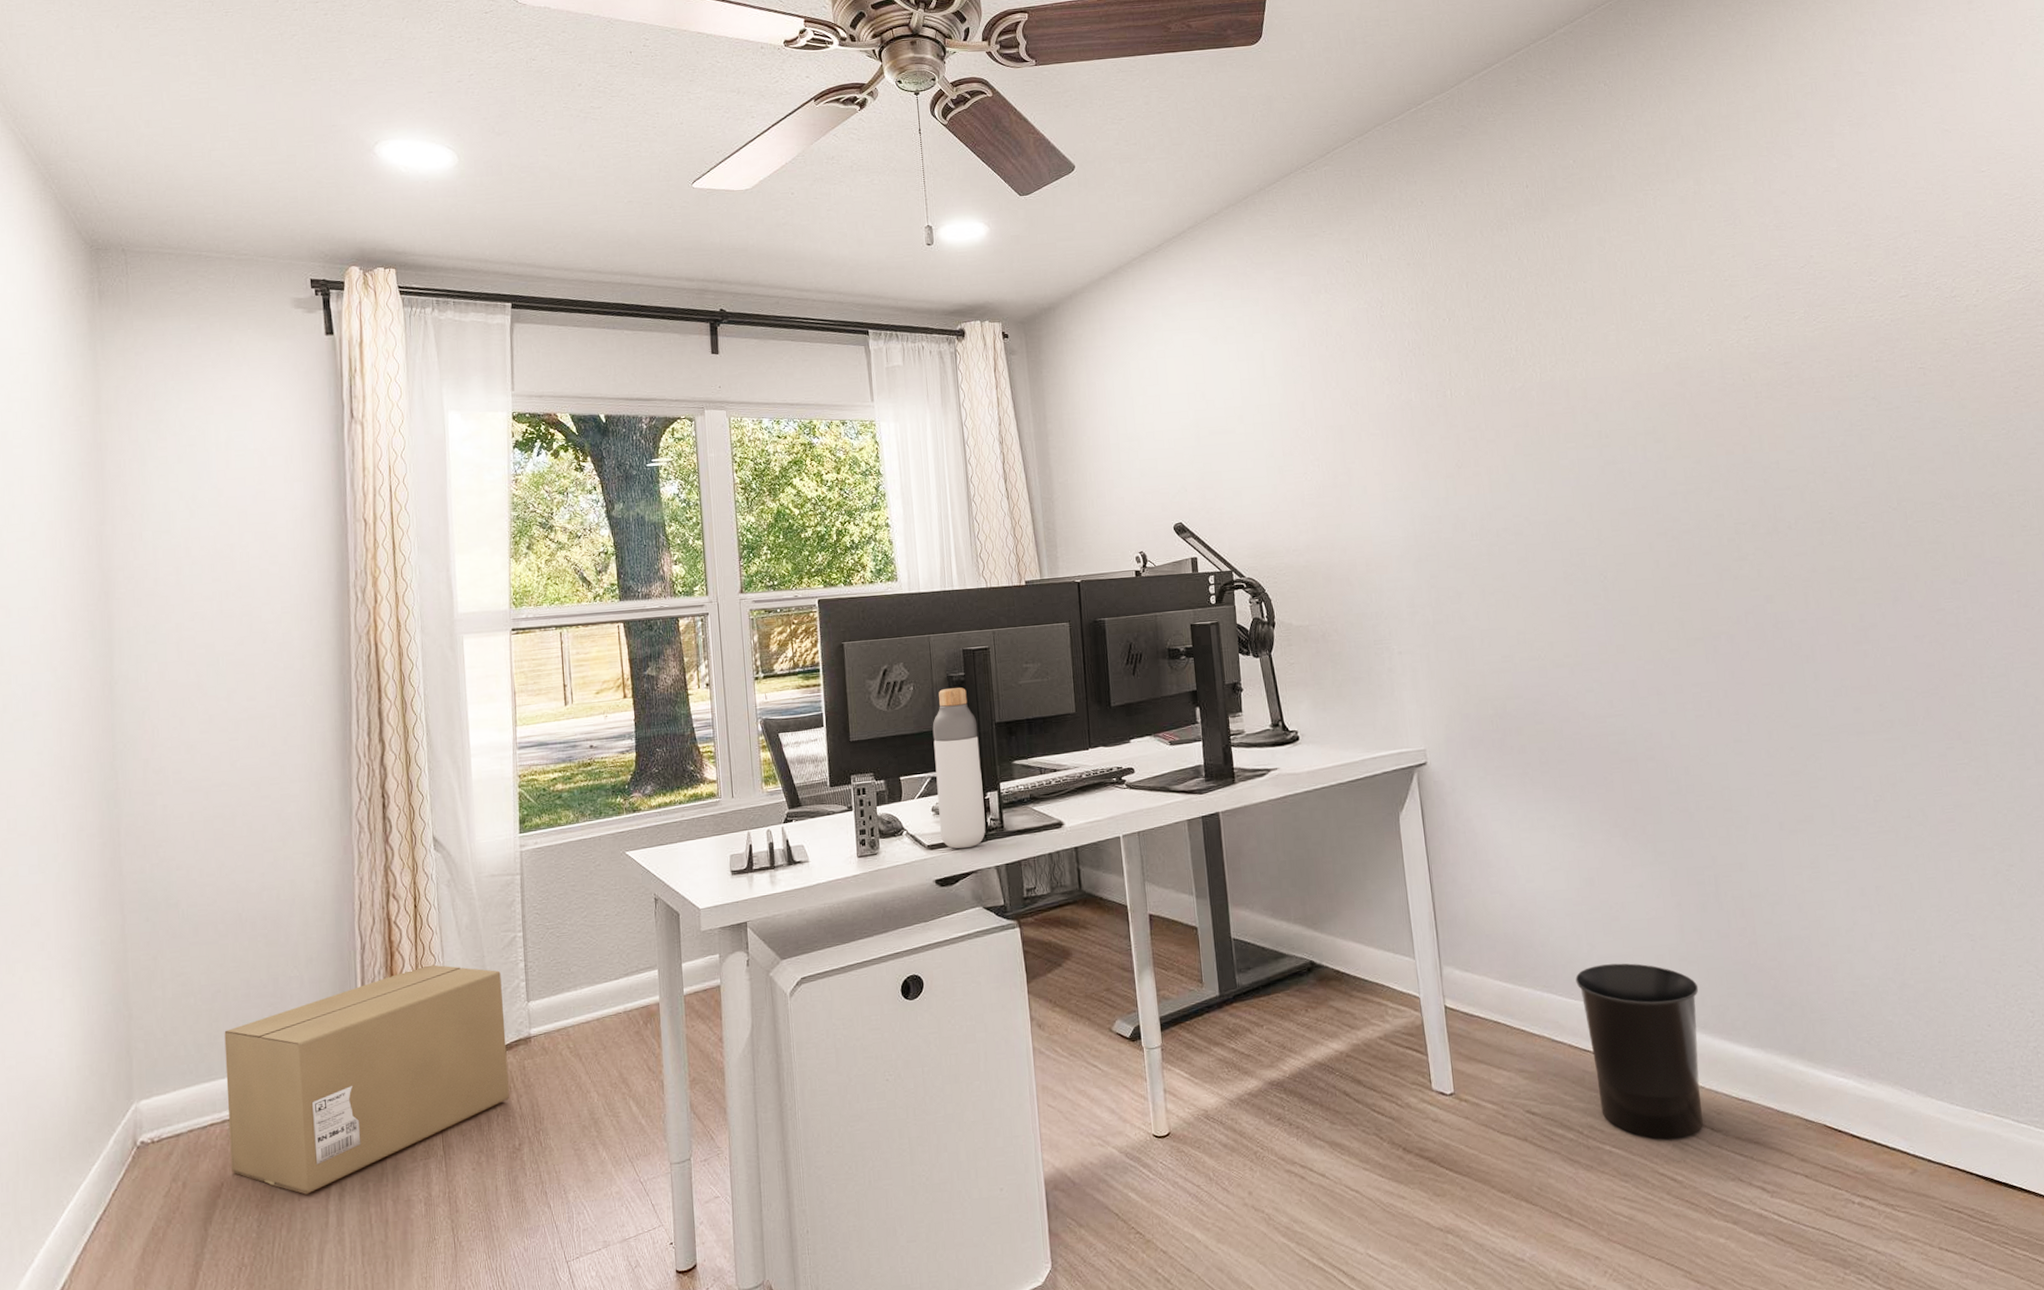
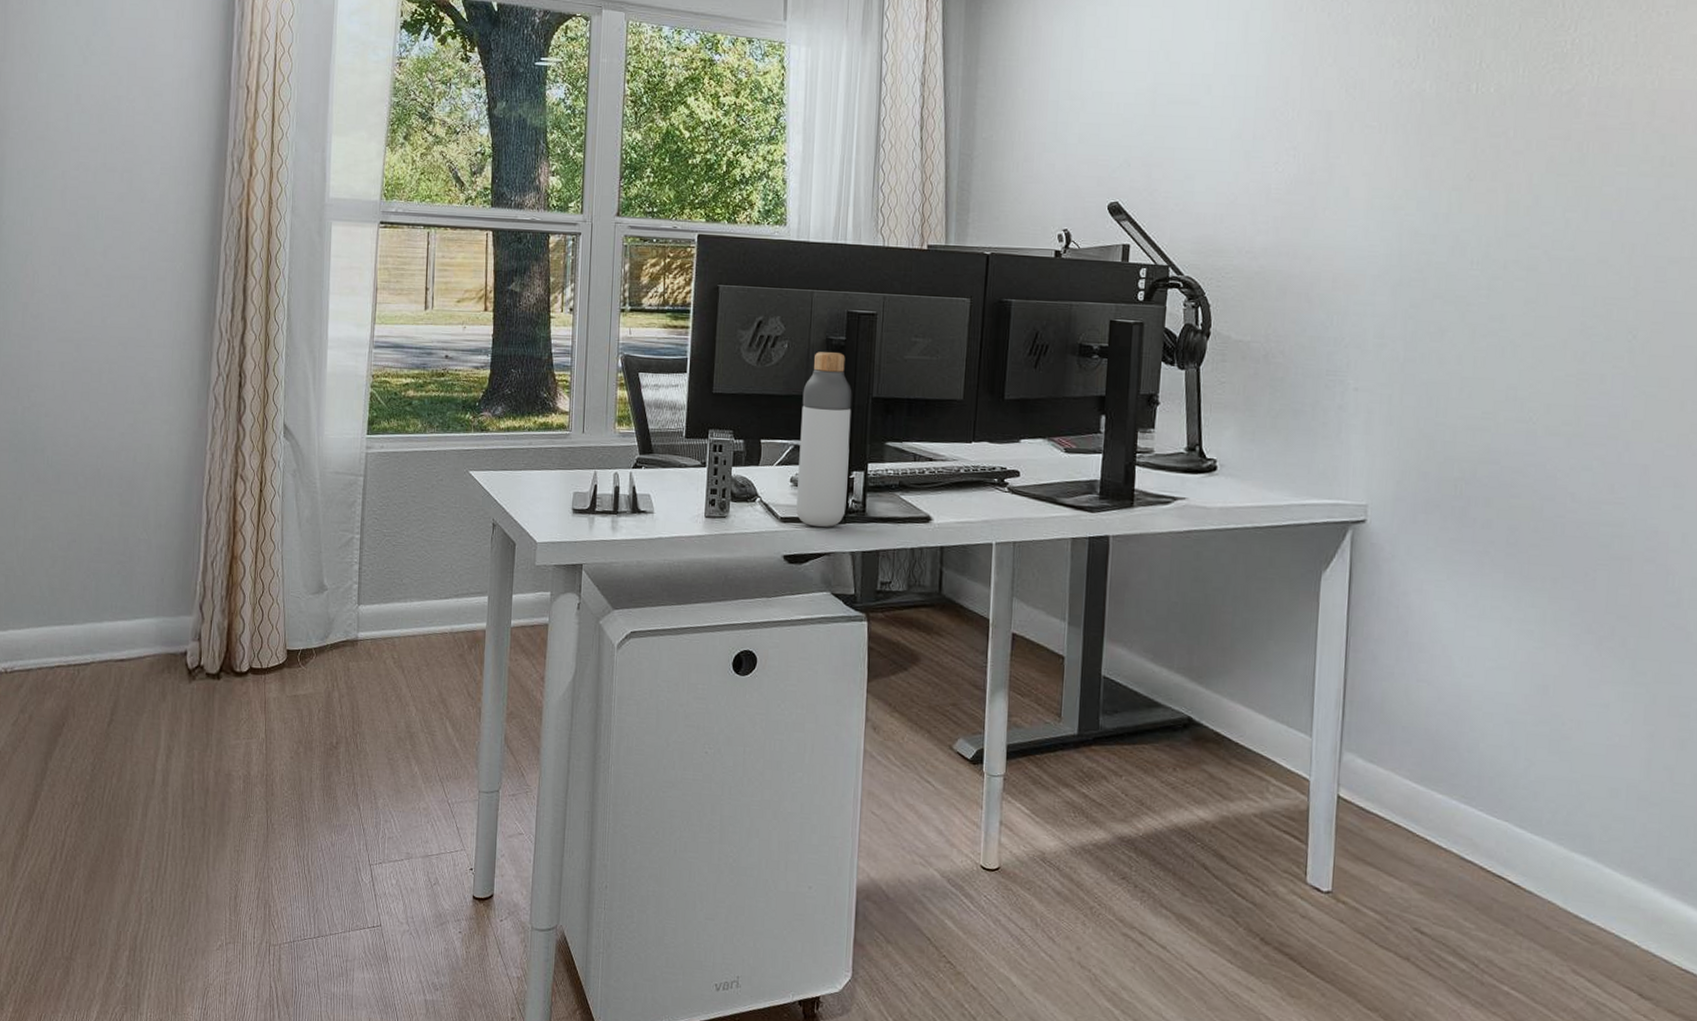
box: present [224,964,509,1195] -> none [73,550,335,750]
waste bin: present [1575,963,1703,1139] -> none [1503,785,1656,997]

